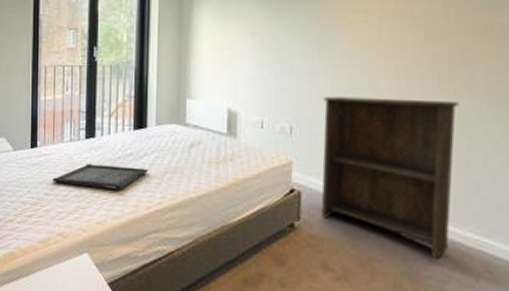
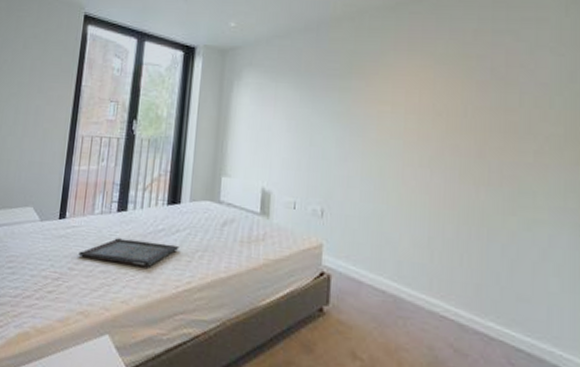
bookshelf: present [322,96,459,260] -> none [350,181,478,350]

